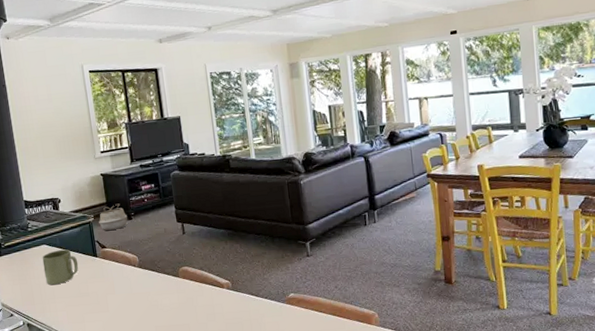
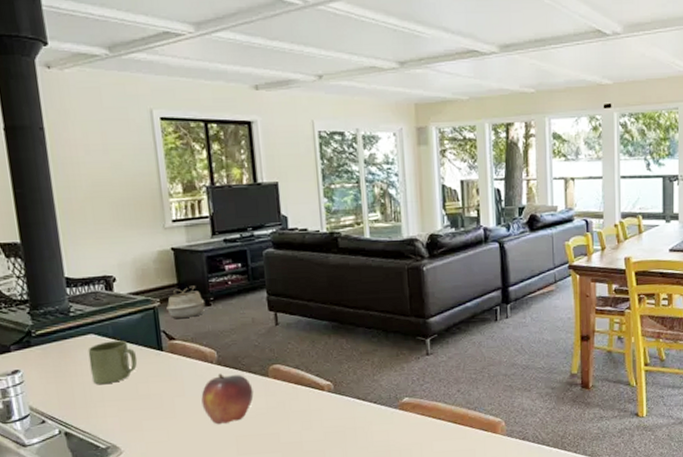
fruit: none [127,275,168,317] -> present [201,373,254,425]

